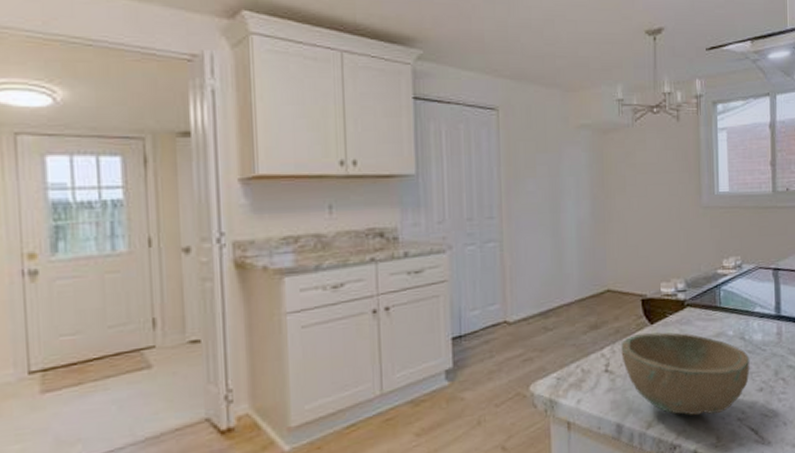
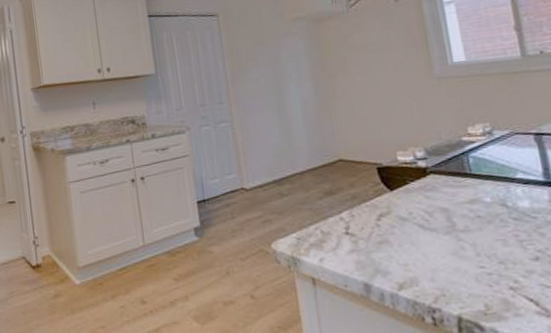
bowl: present [621,332,750,416] -> none [360,198,519,281]

